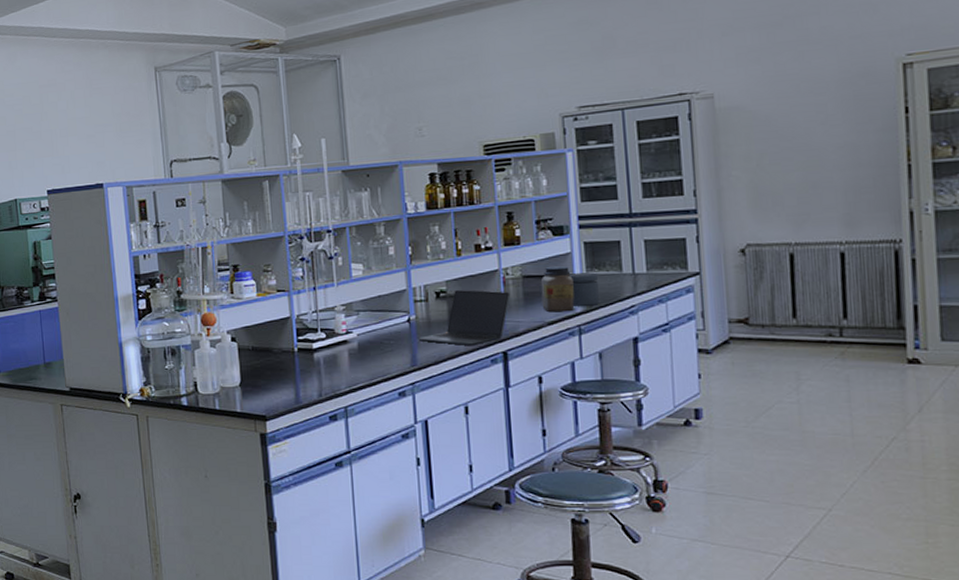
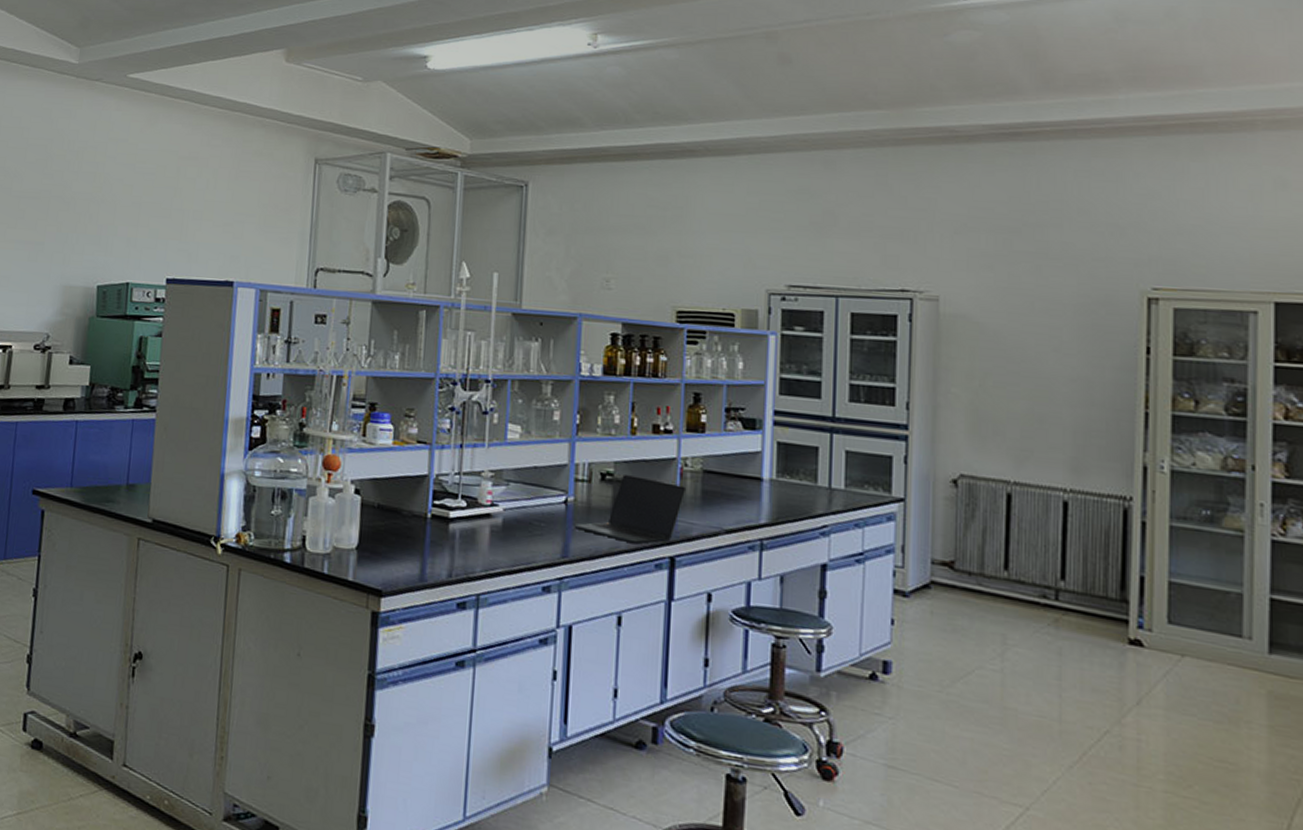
jar: present [540,266,575,313] -> none [721,464,760,522]
jar: present [568,272,599,306] -> none [755,476,788,518]

